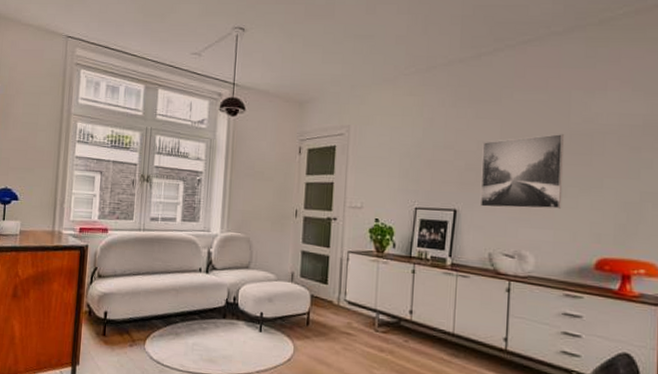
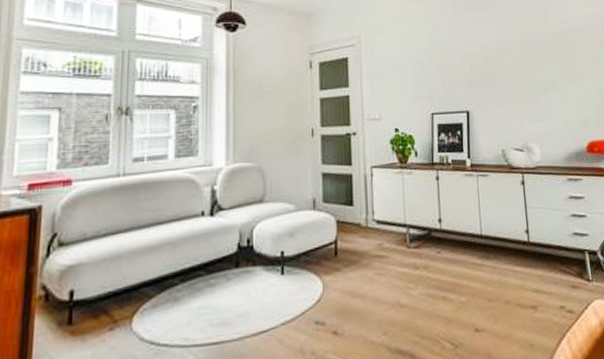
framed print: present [479,133,564,209] -> none [483,33,554,106]

